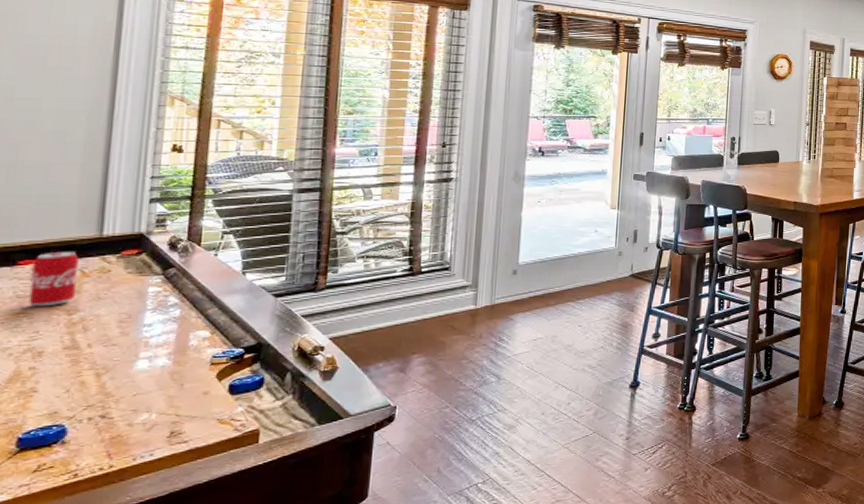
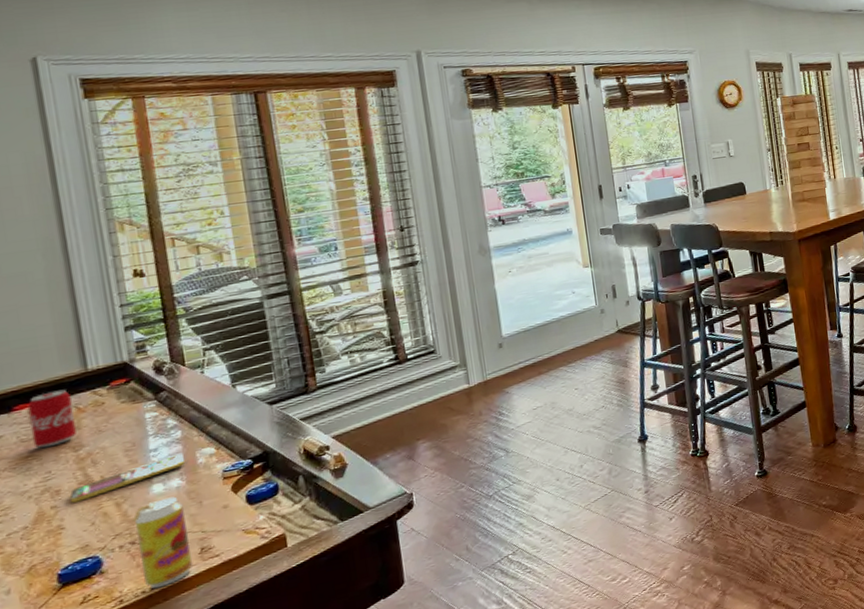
smartphone: none [50,332,177,367] -> present [69,452,186,503]
beverage can: none [105,375,163,467] -> present [132,496,193,589]

